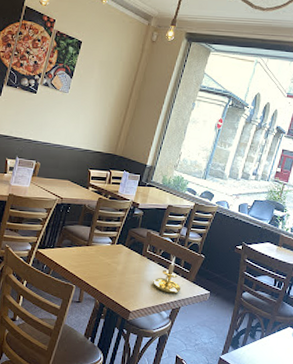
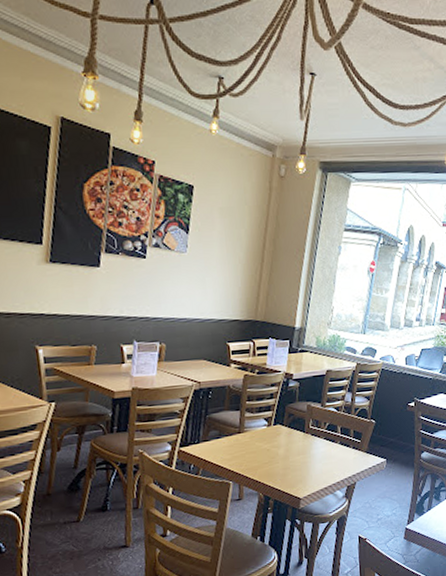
candle holder: present [153,256,181,294] -> none [321,427,354,470]

